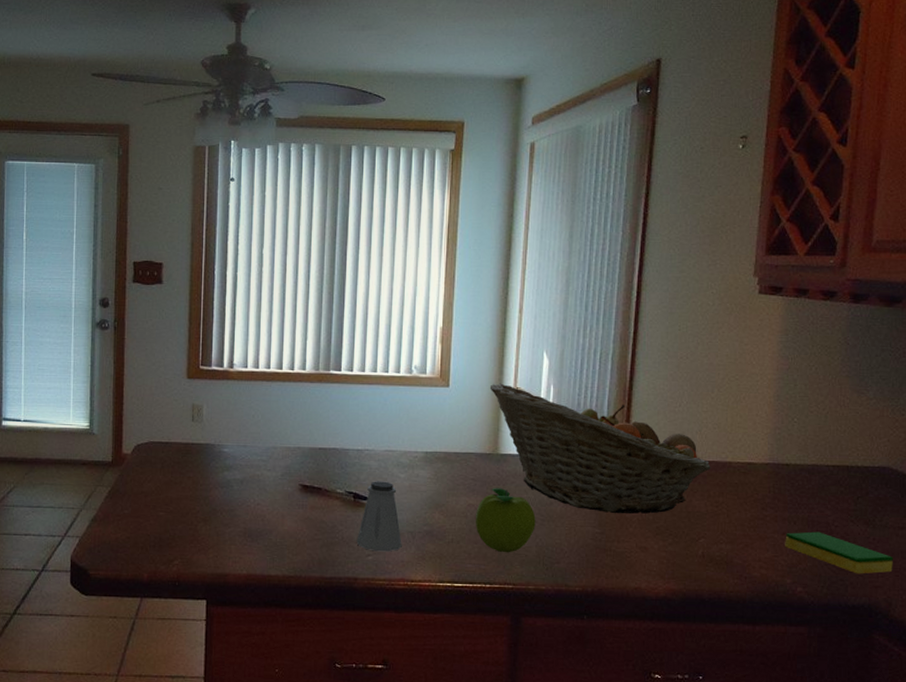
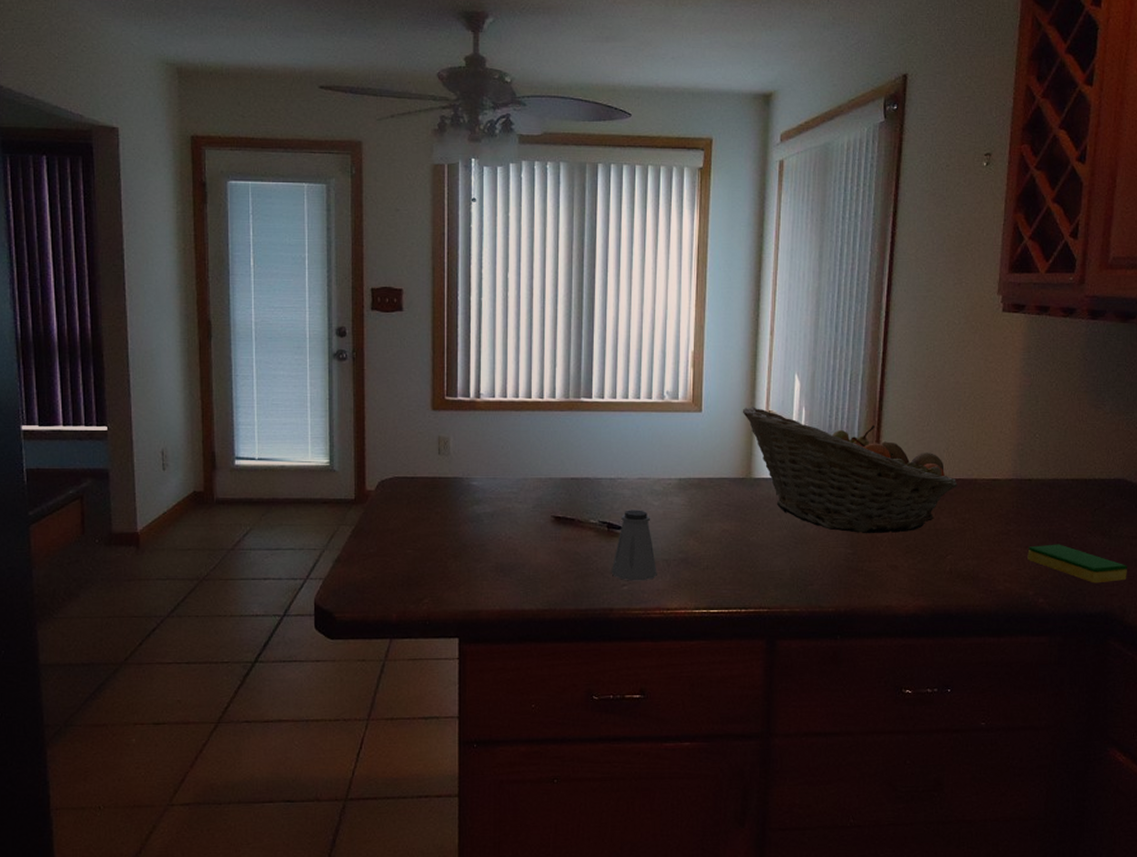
fruit: present [476,488,536,553] -> none [730,513,789,577]

